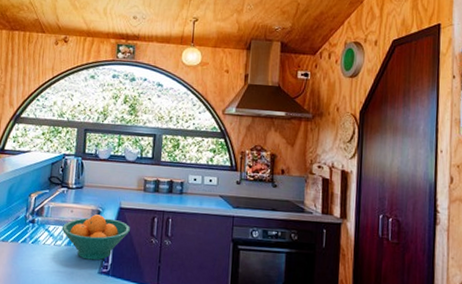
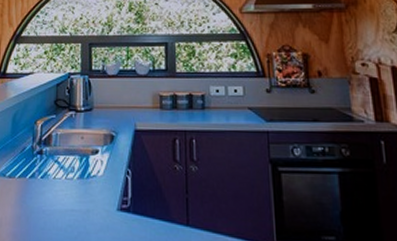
fruit bowl: present [61,214,130,261] -> none [72,140,149,195]

